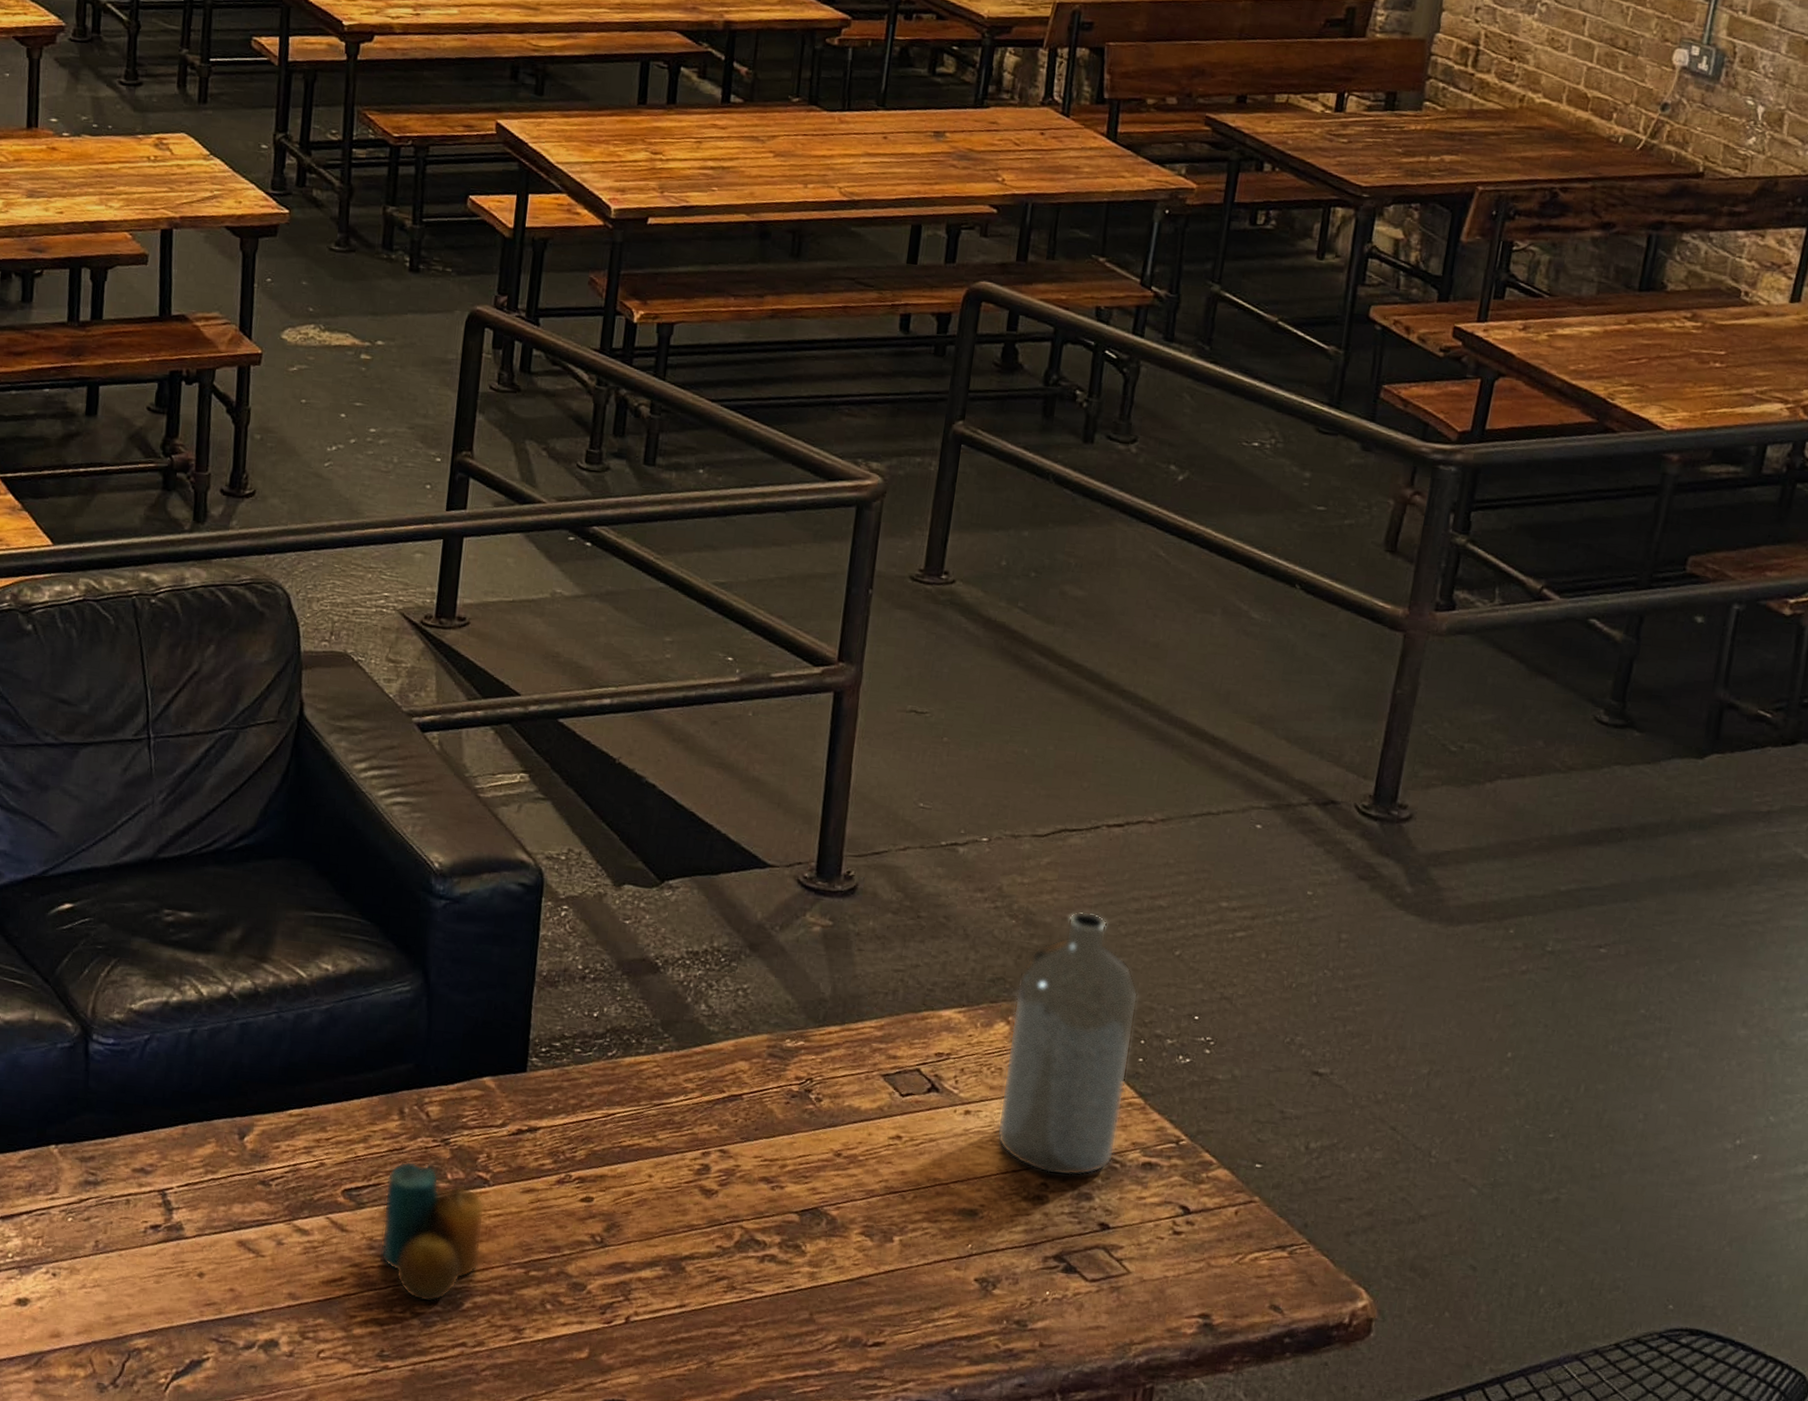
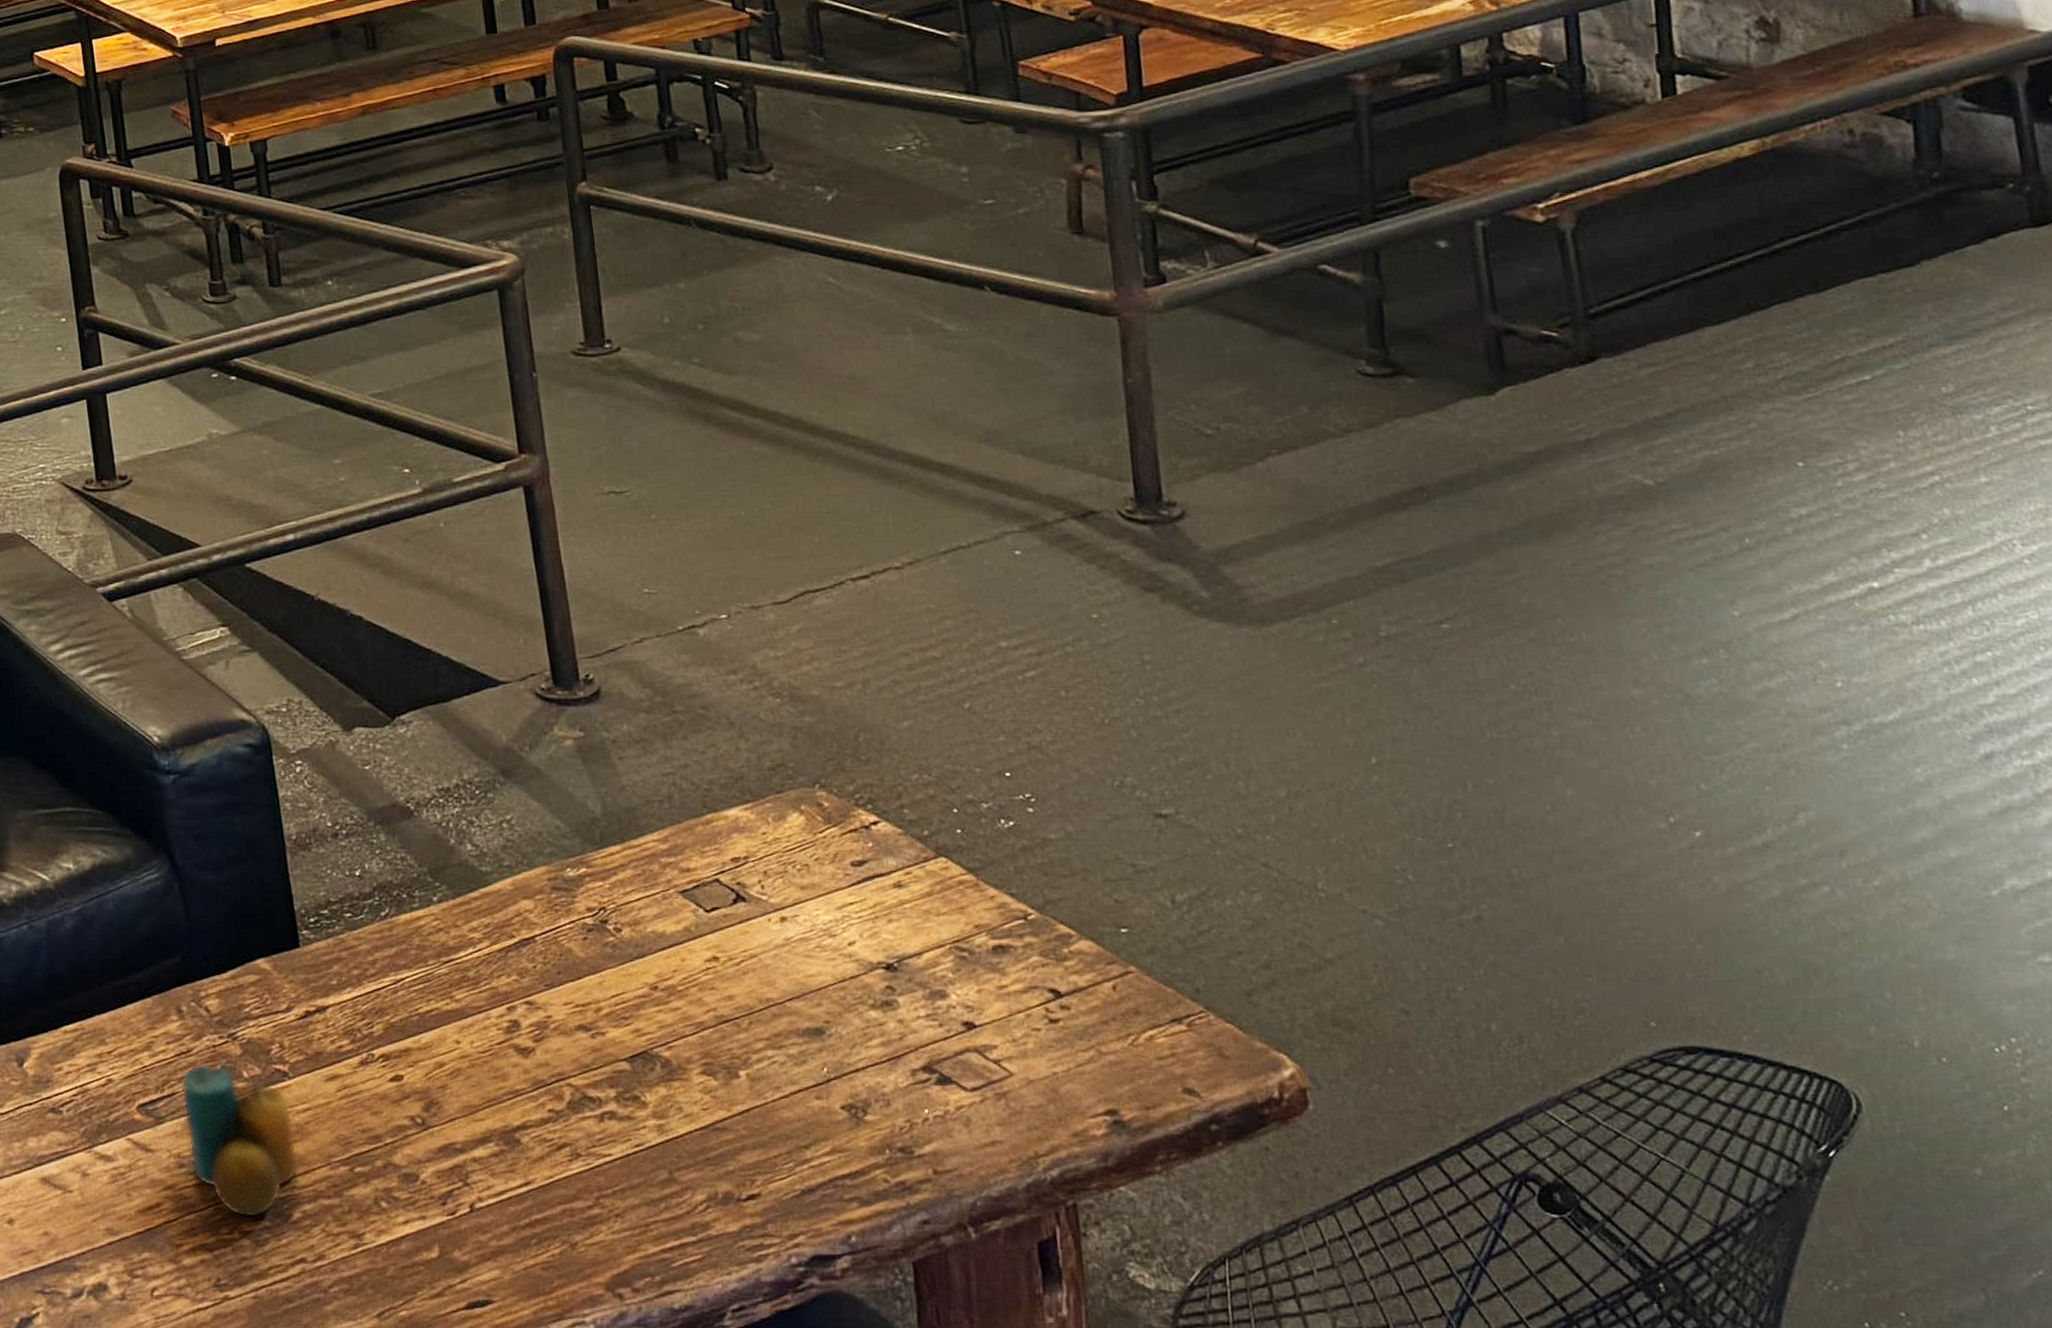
bottle: present [996,910,1139,1176] -> none [800,676,959,975]

